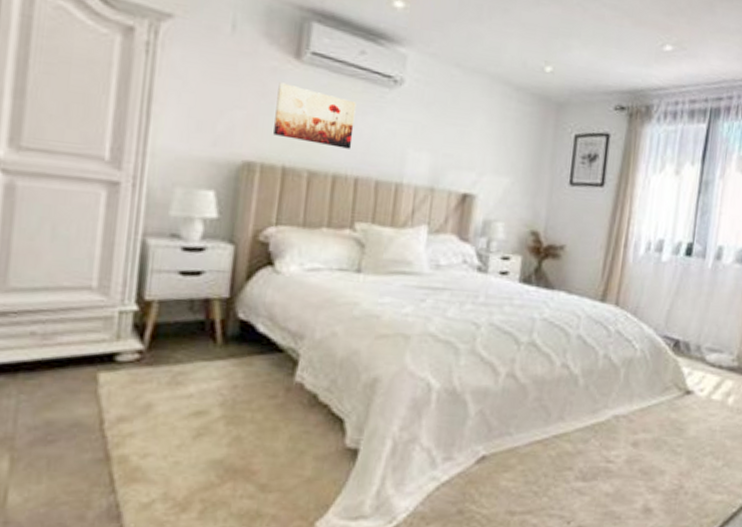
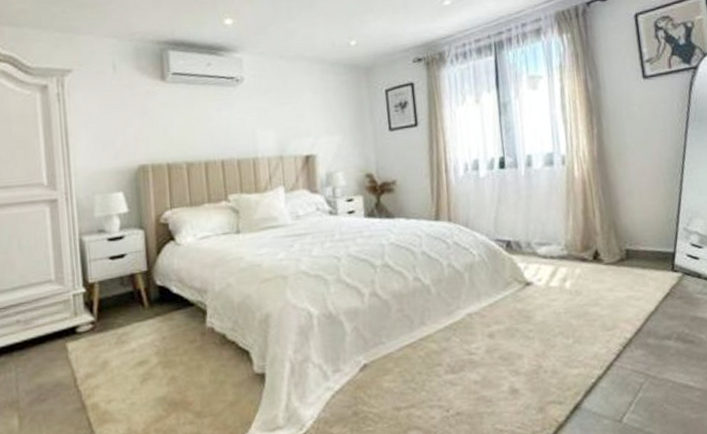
wall art: present [273,82,357,149] -> none [153,101,215,142]

